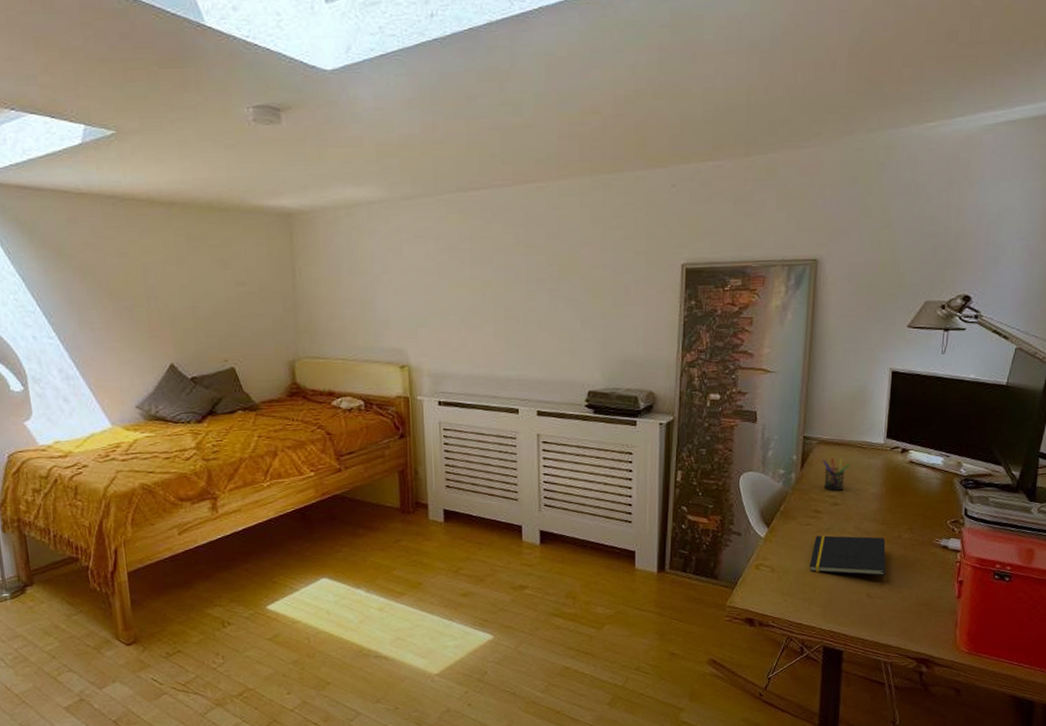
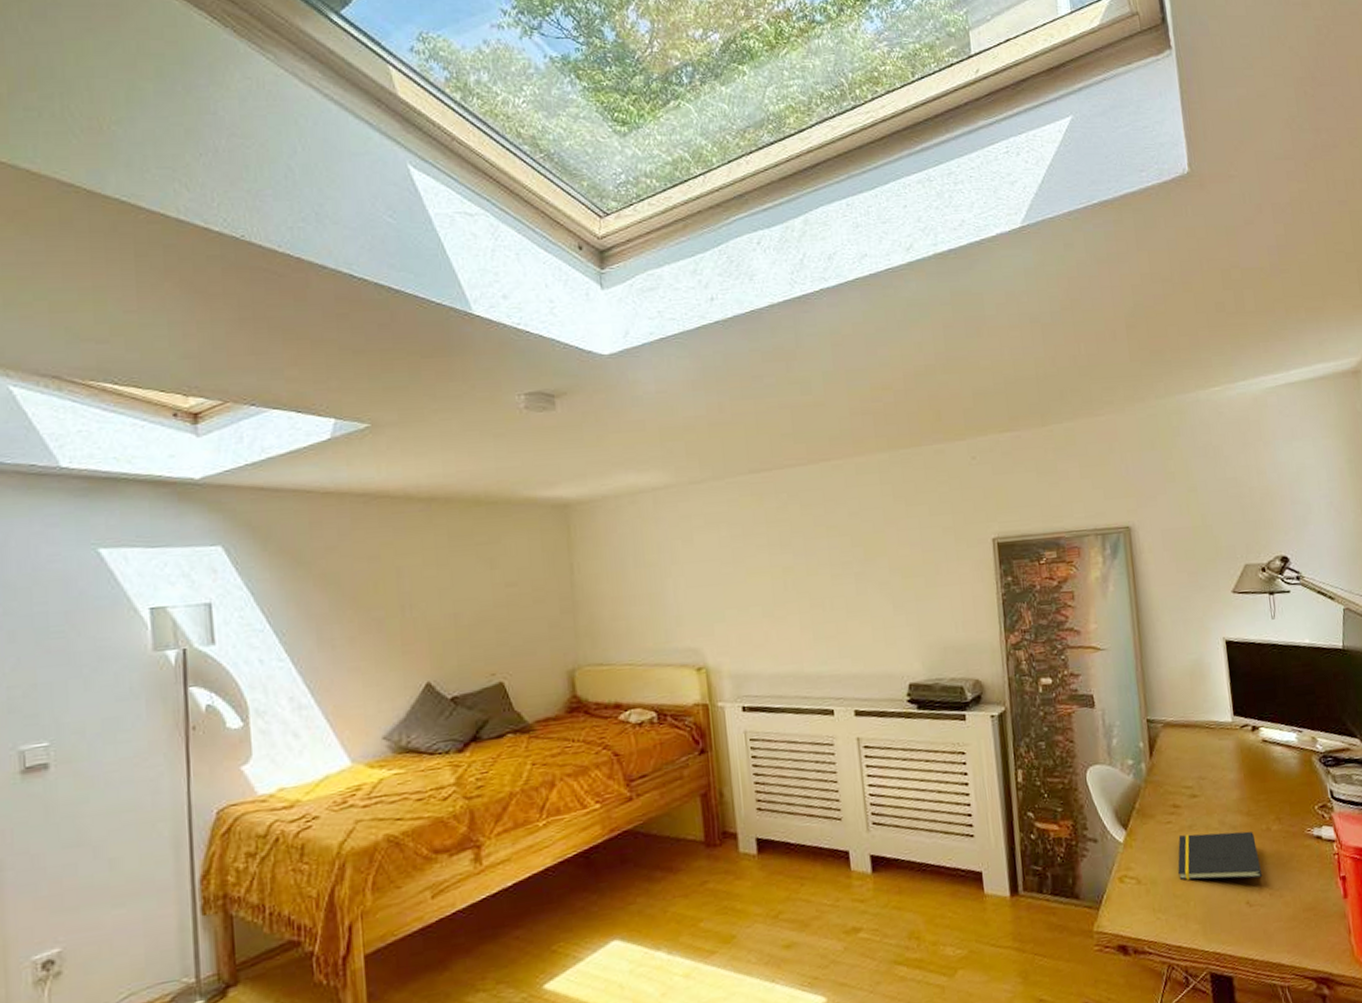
pen holder: present [822,457,850,491] -> none [1171,741,1201,781]

